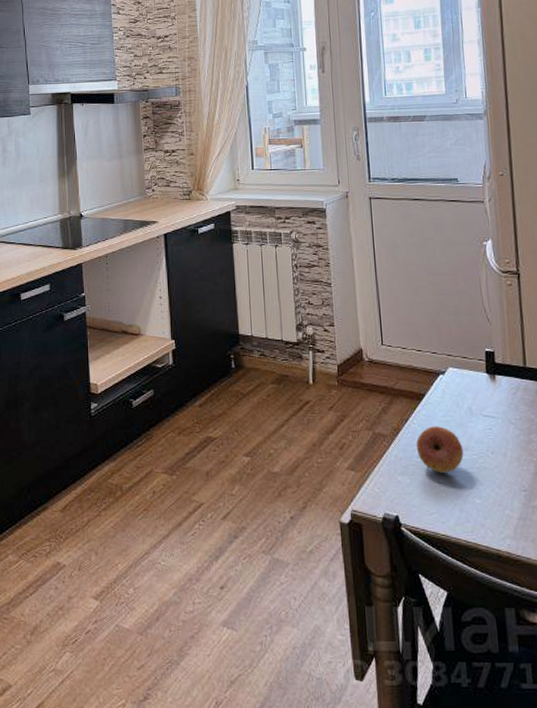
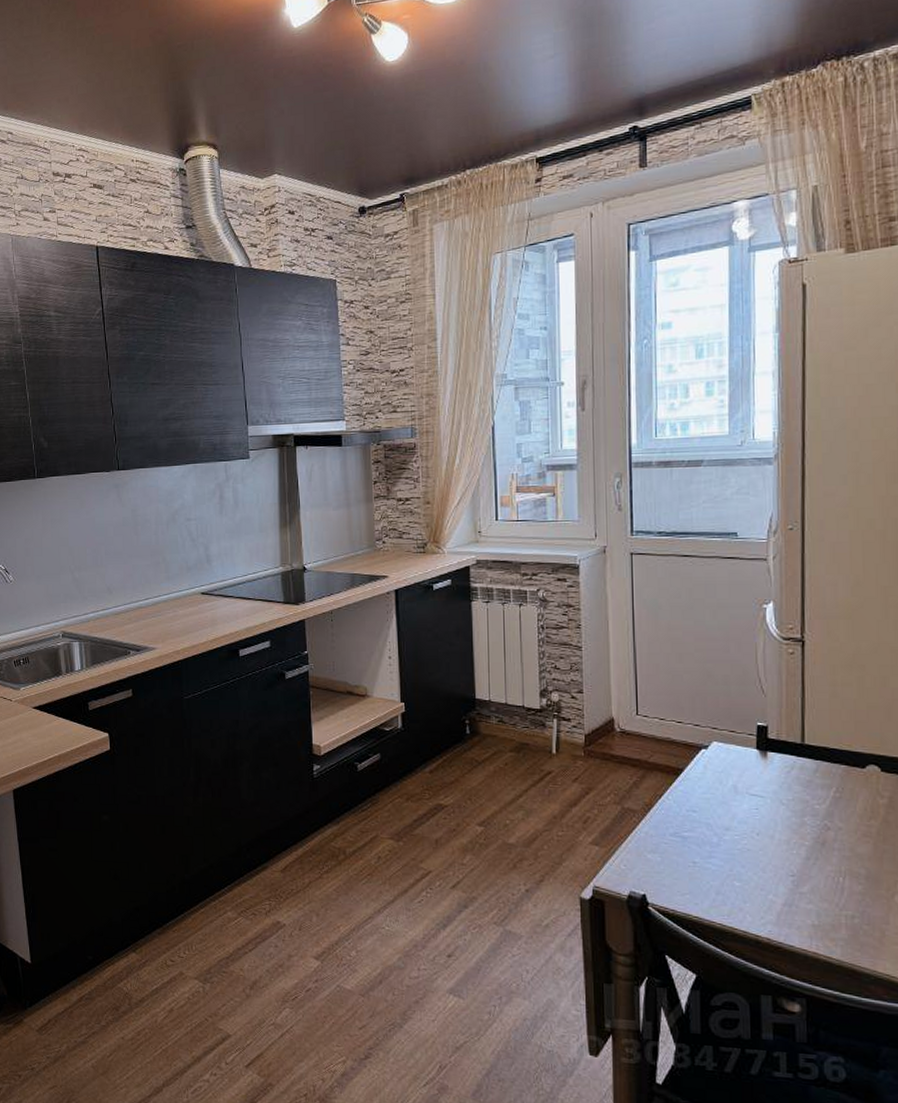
fruit: present [416,426,464,473] -> none [670,803,724,853]

